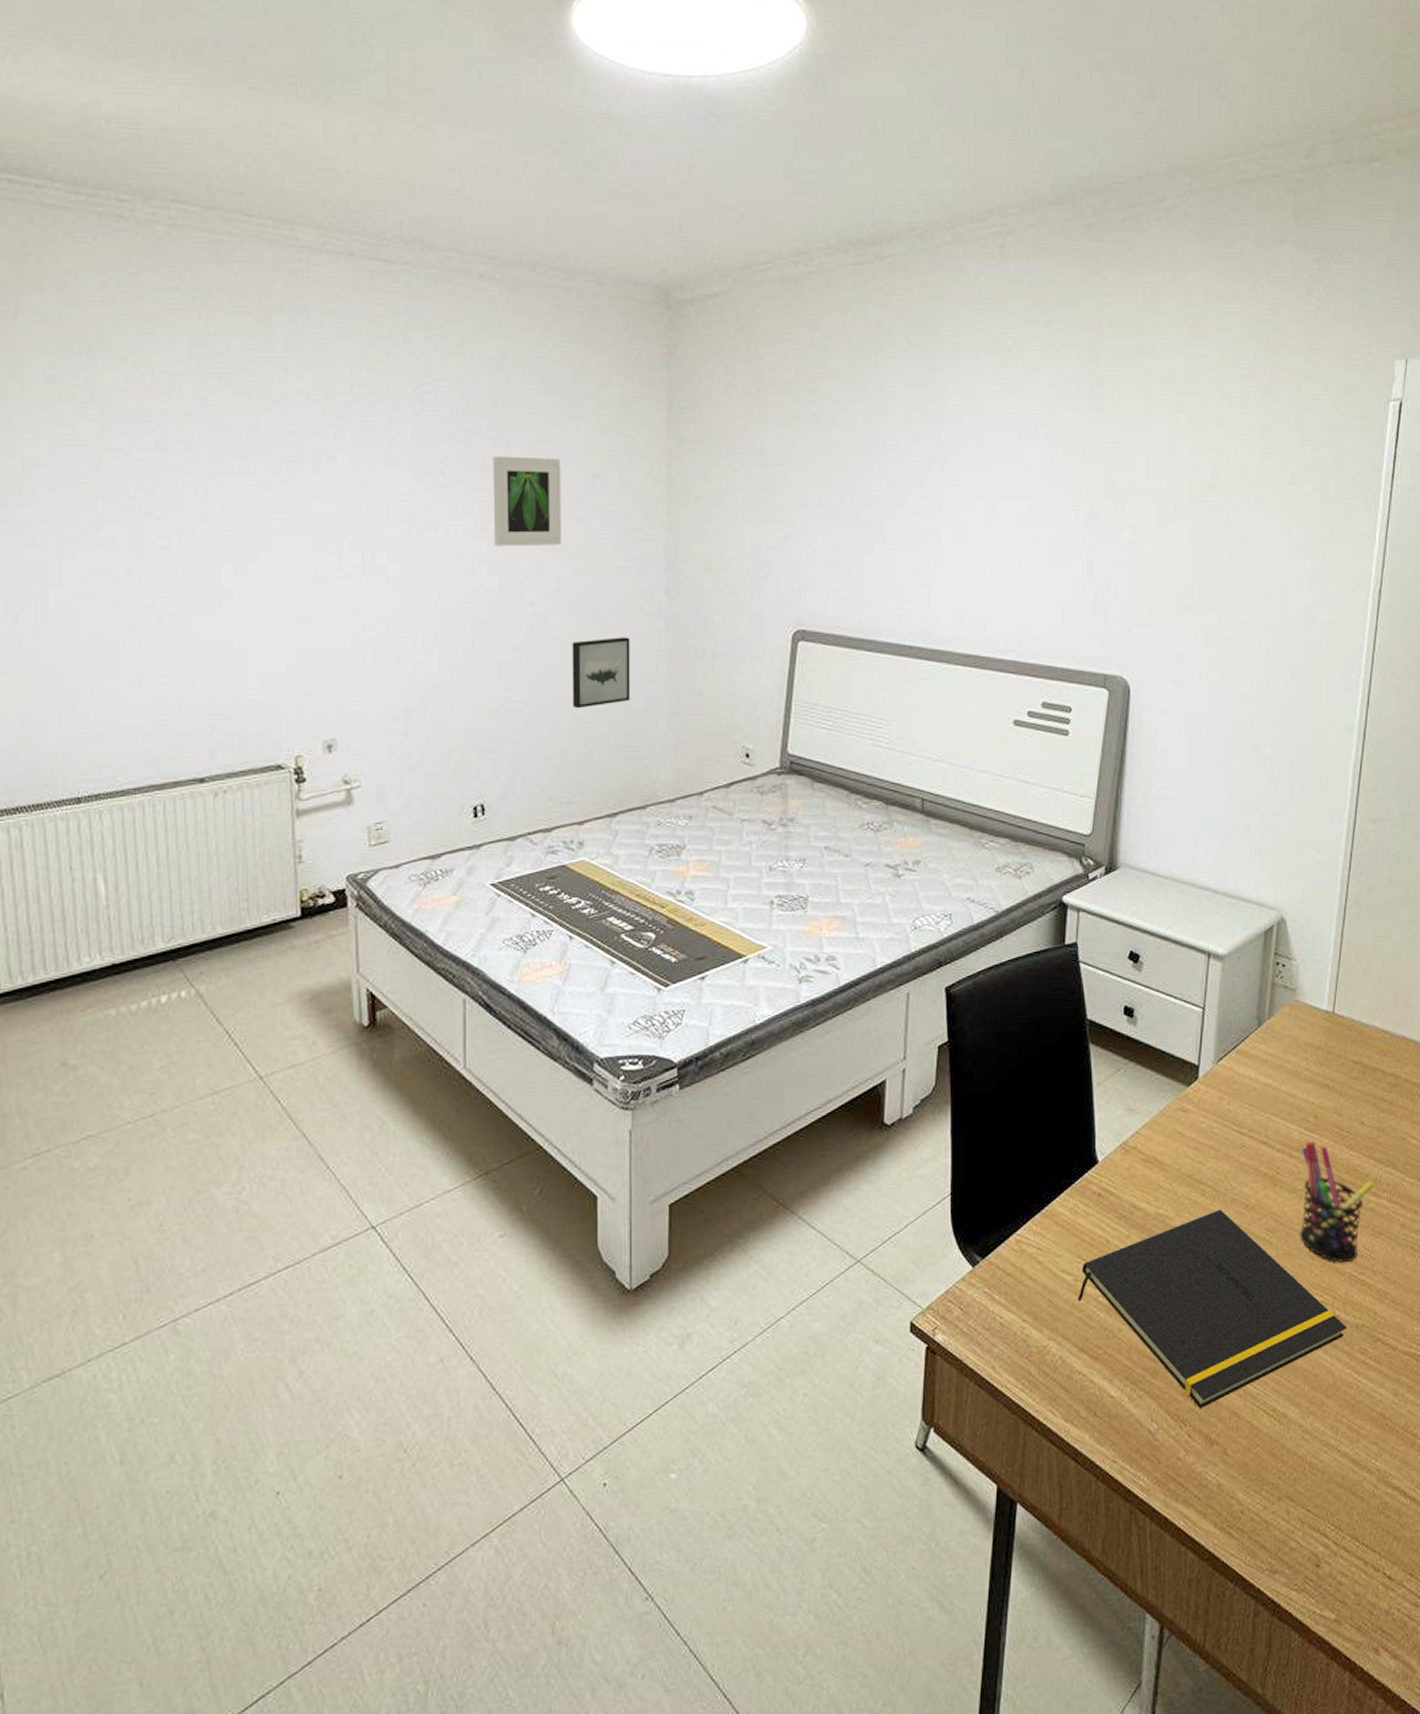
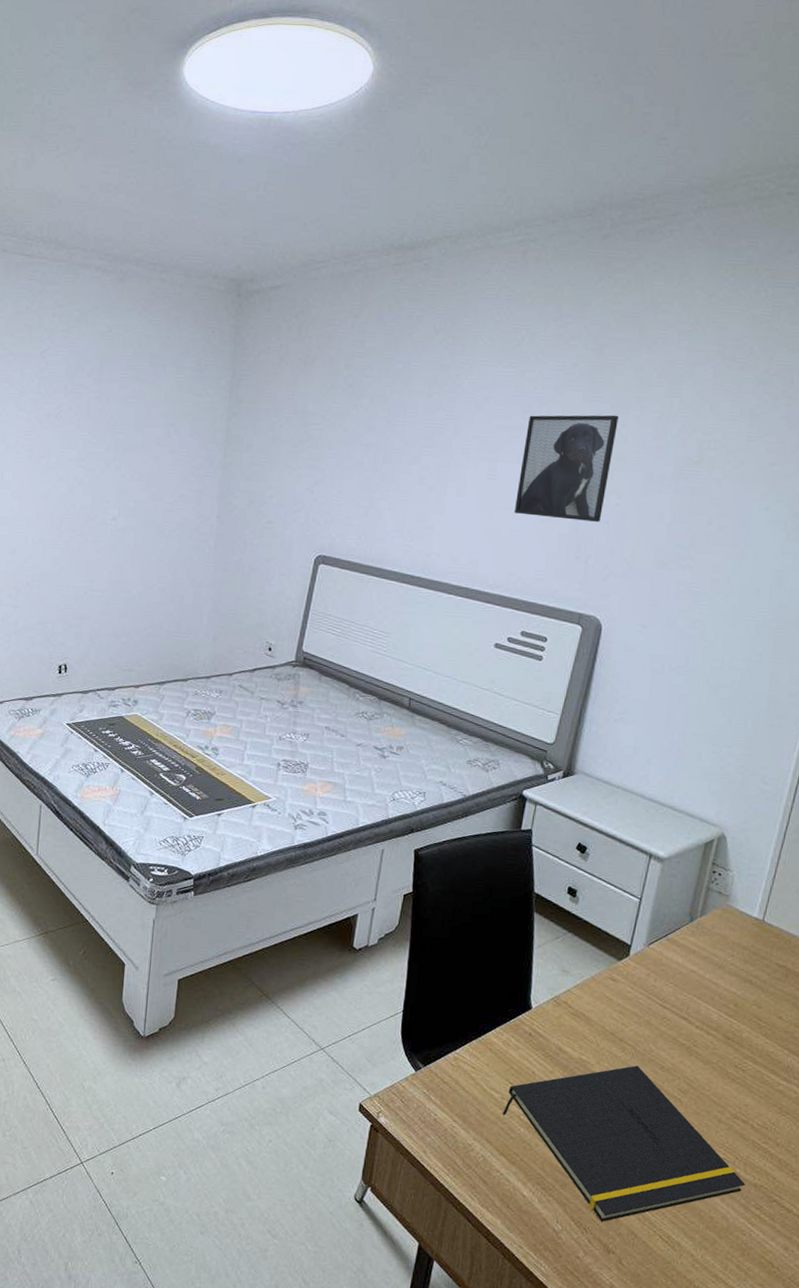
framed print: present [493,456,561,547] -> none [90,405,146,476]
wall art: present [572,637,631,709] -> none [138,549,187,601]
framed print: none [1019,435,1124,563] -> present [513,415,619,522]
pen holder: present [1300,1141,1376,1264] -> none [709,1024,788,1131]

